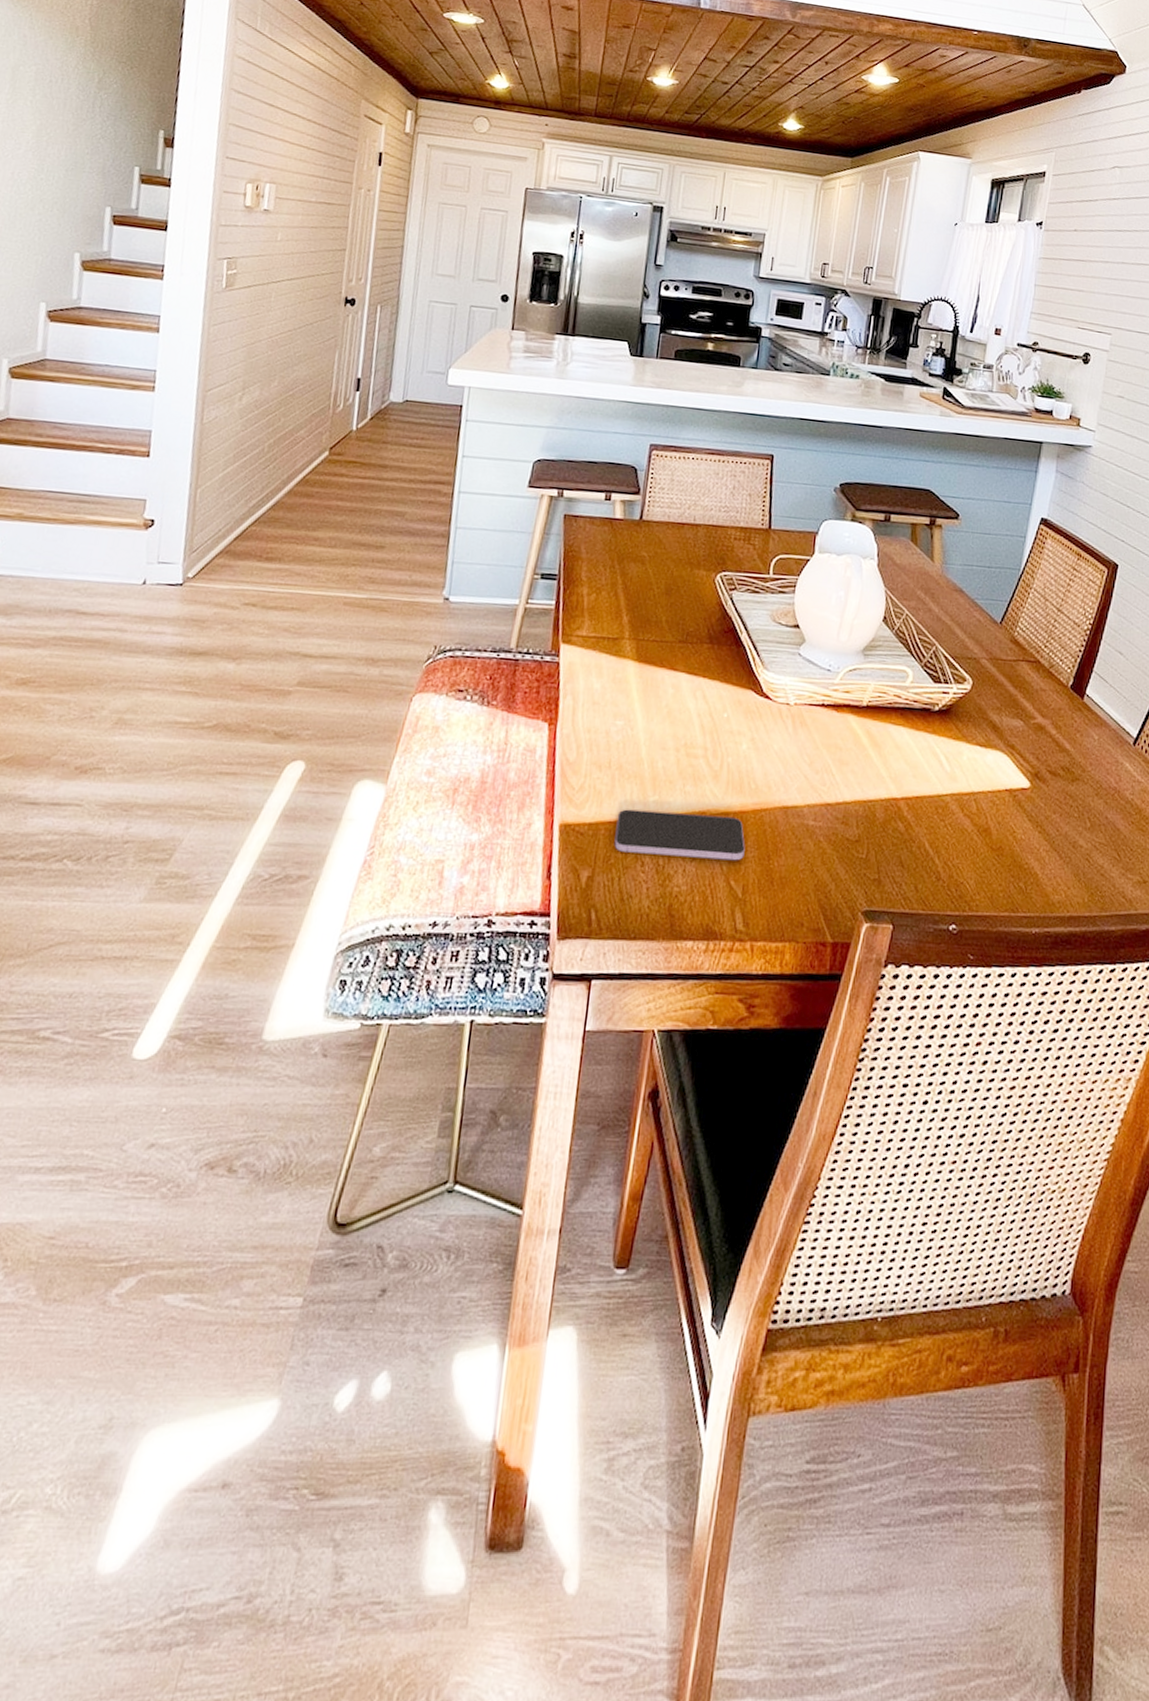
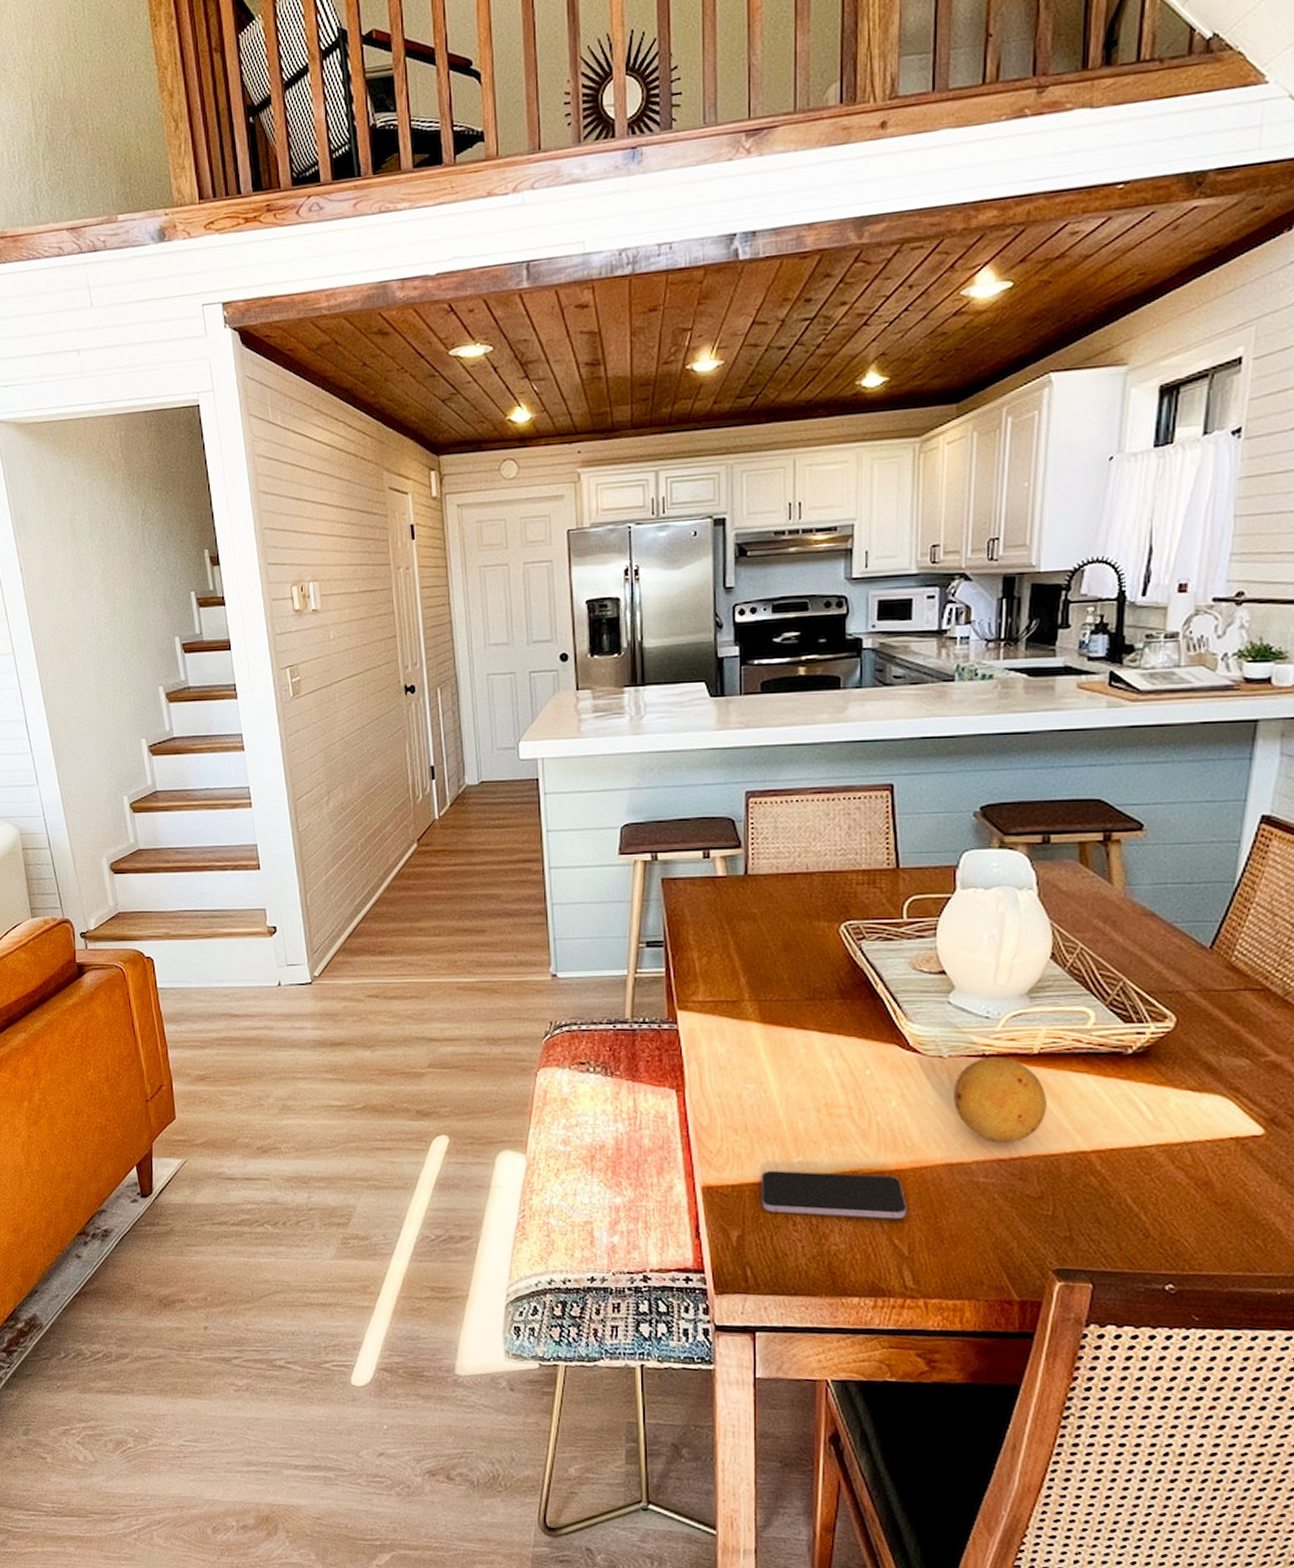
fruit: none [795,706,870,788] -> present [954,1056,1047,1143]

